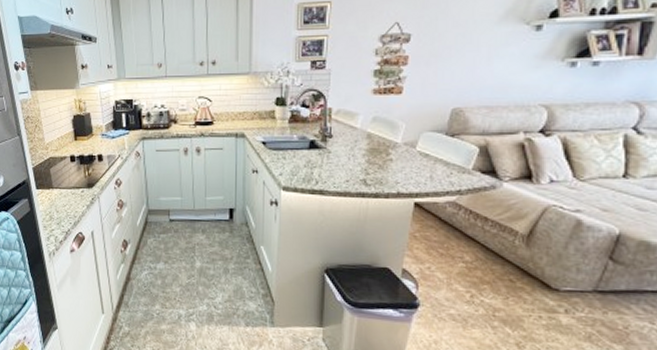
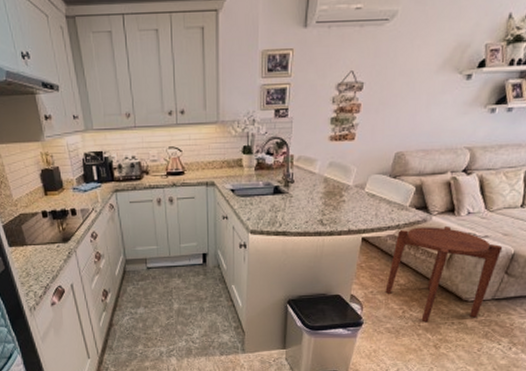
side table: none [446,194,603,313] -> present [385,226,503,323]

